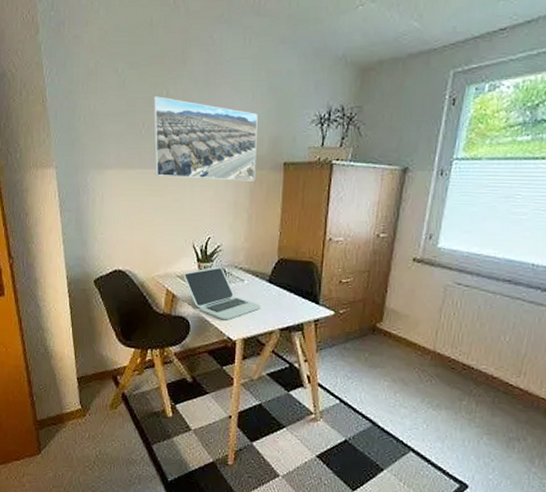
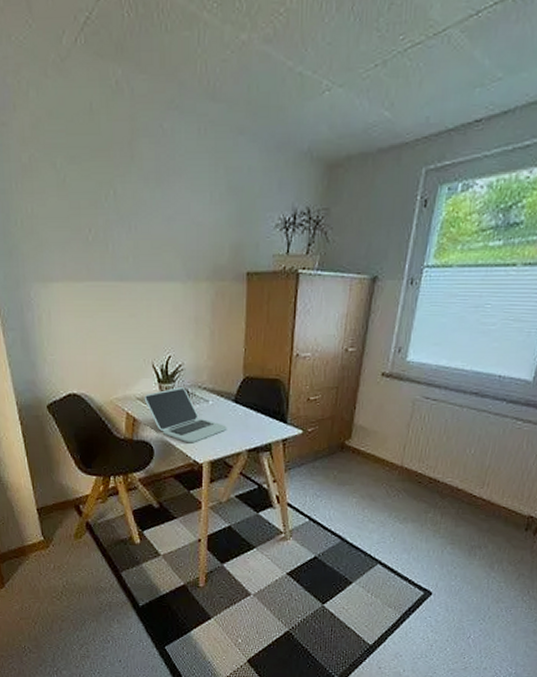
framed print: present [153,96,258,181] -> none [99,197,217,294]

